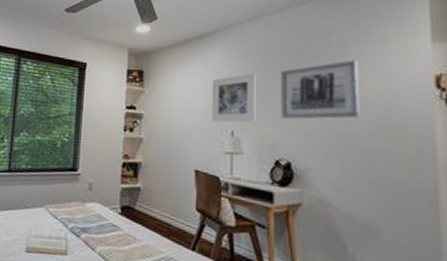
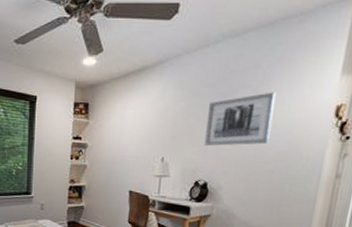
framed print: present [211,74,256,123] -> none [146,105,188,150]

